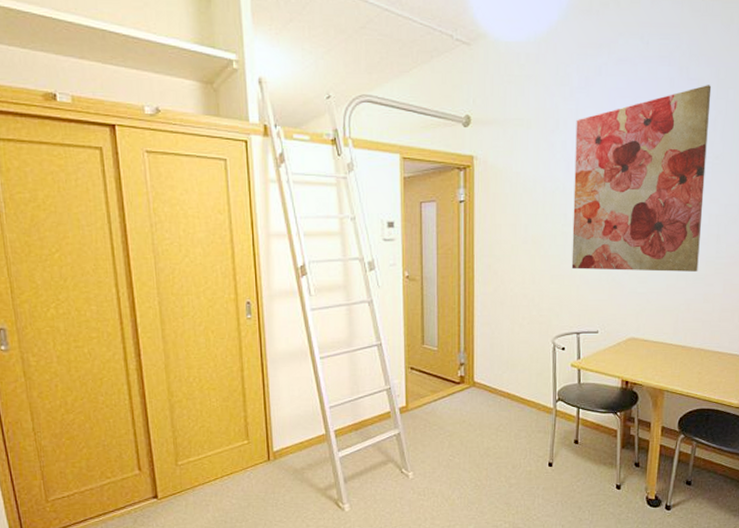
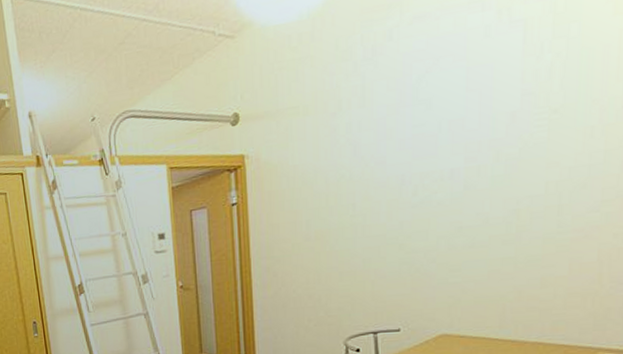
wall art: present [571,85,712,272] -> none [362,23,545,264]

